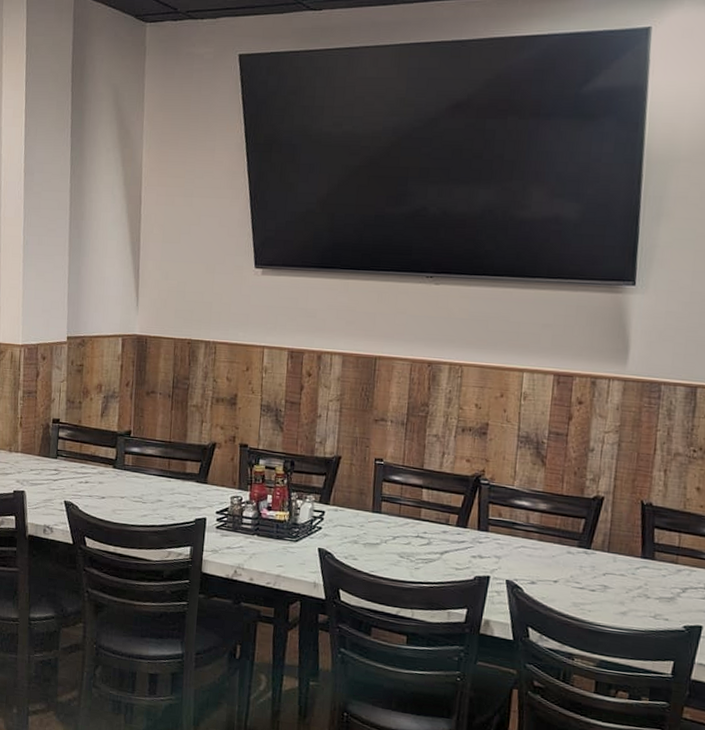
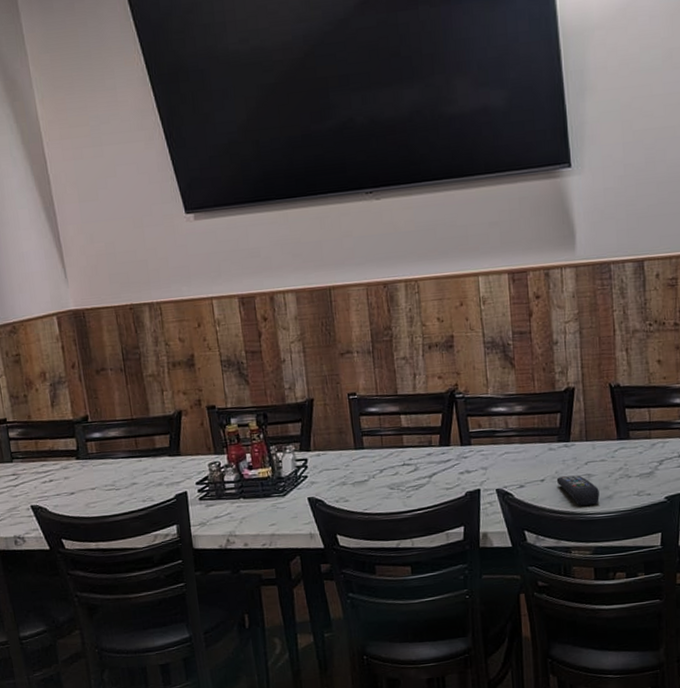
remote control: none [570,582,614,617] -> present [556,475,600,506]

